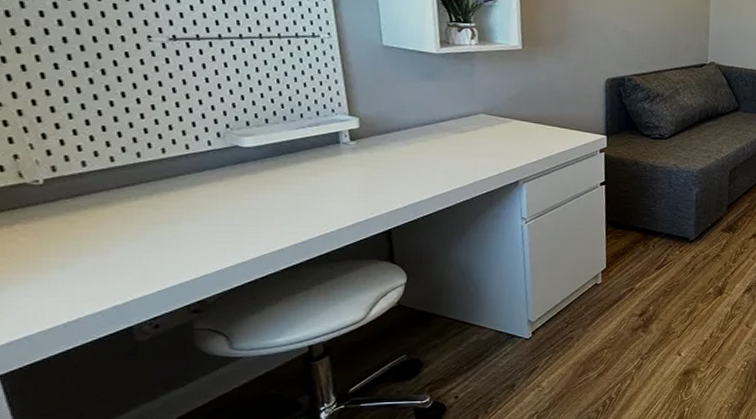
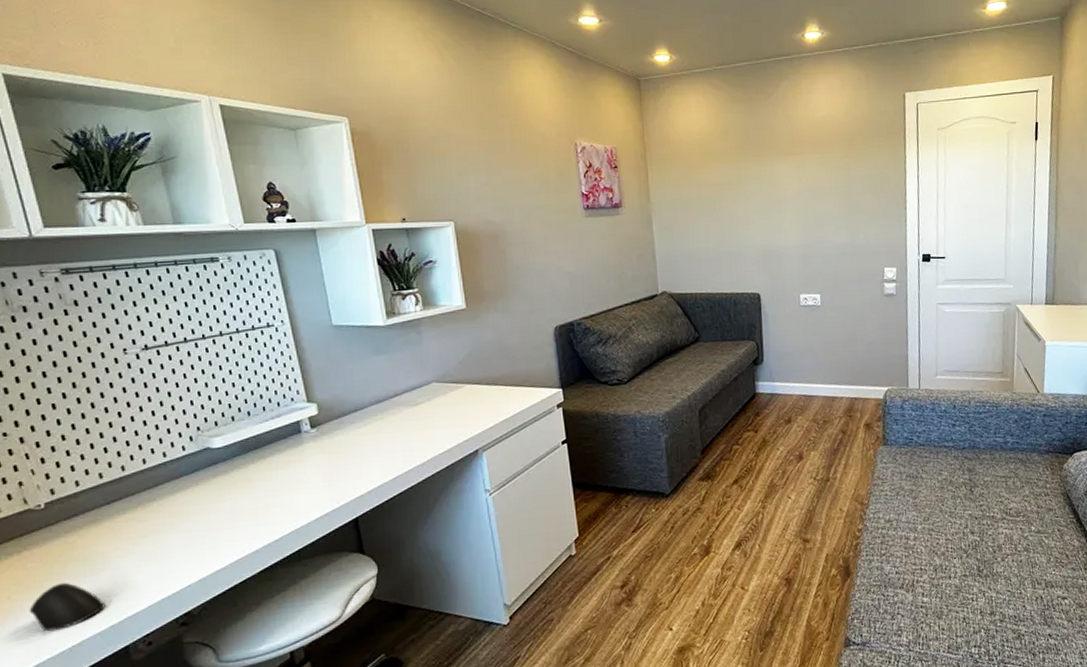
computer mouse: none [18,259,109,305] -> present [29,582,106,631]

